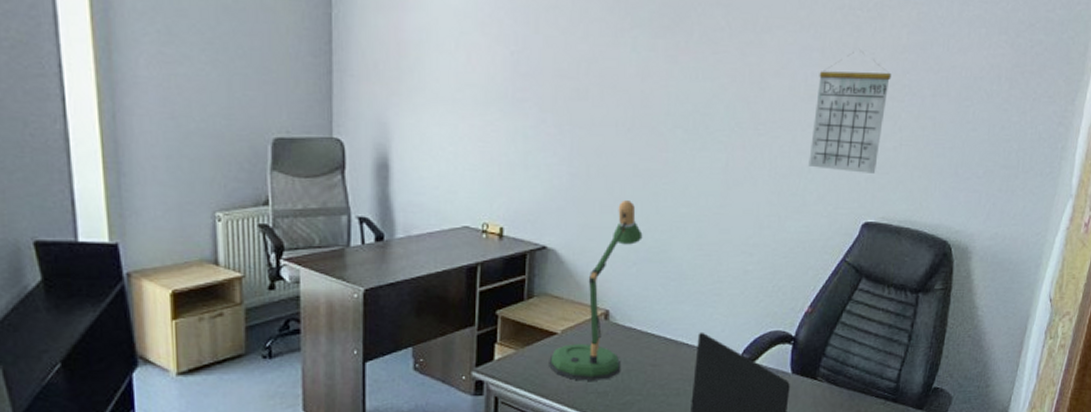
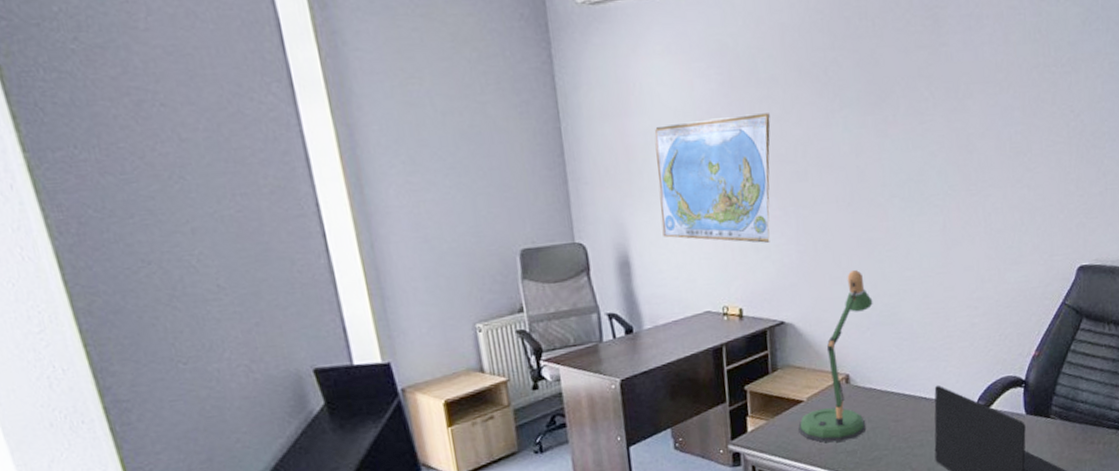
world map: none [427,23,555,161] -> present [654,113,771,243]
calendar: present [808,51,892,175] -> none [1021,105,1091,220]

